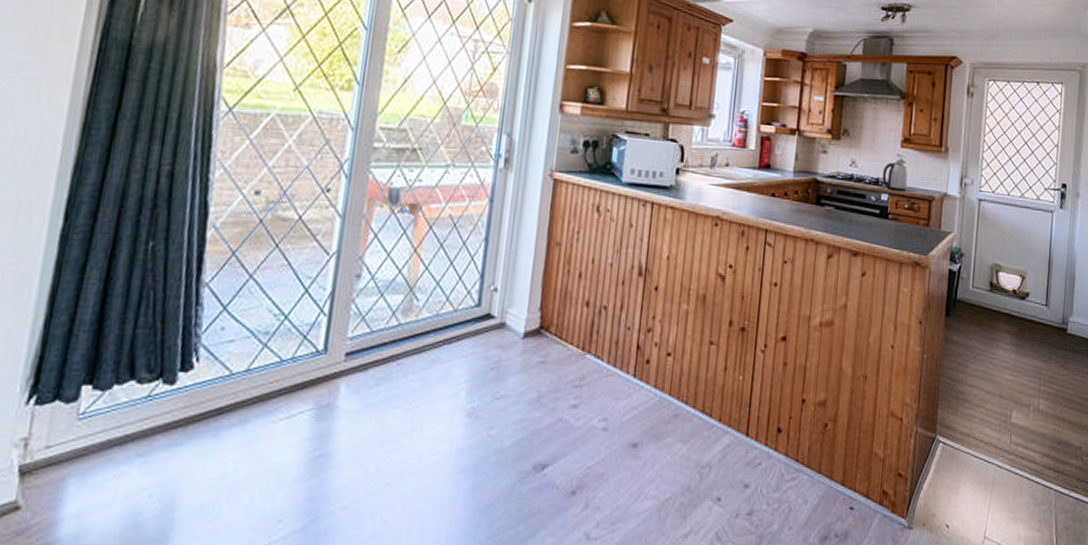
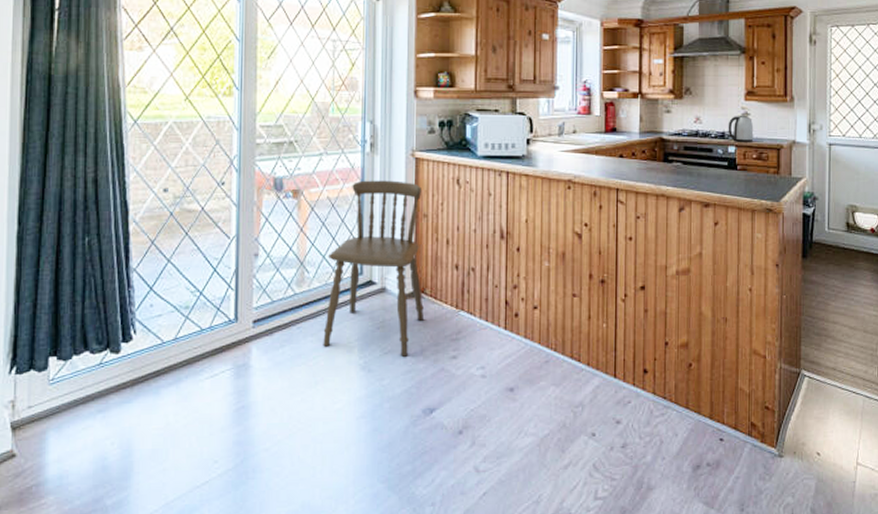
dining chair: none [425,199,557,403] -> present [323,180,424,357]

